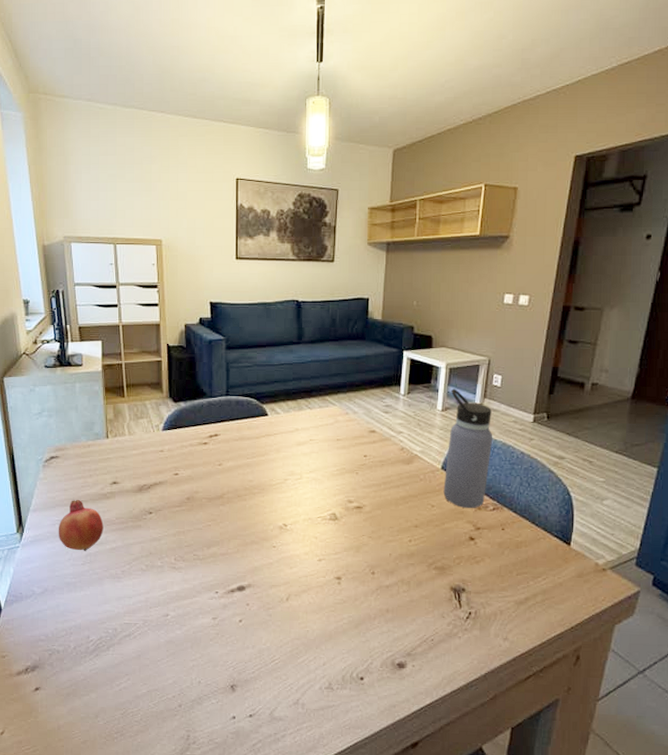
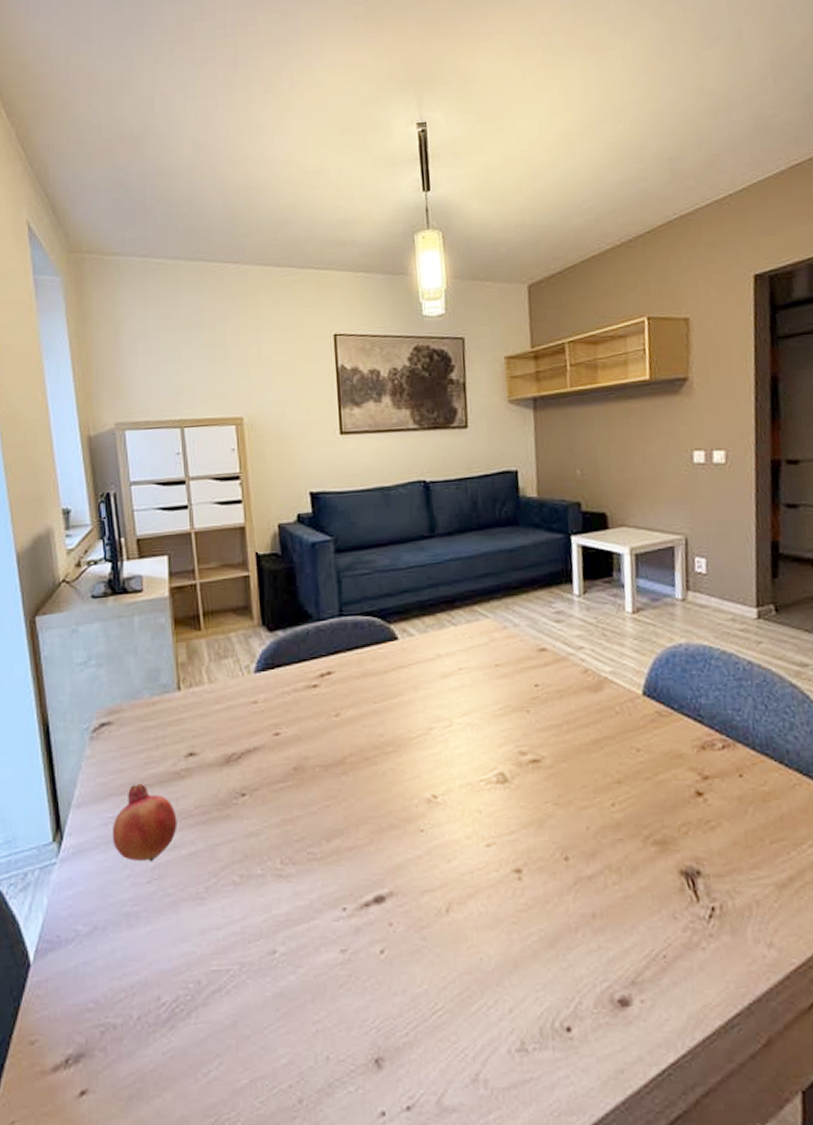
water bottle: present [443,388,493,509] -> none [641,581,709,750]

